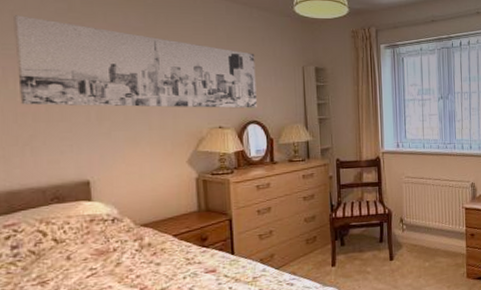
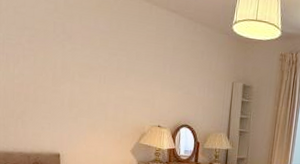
wall art: present [14,15,257,109] -> none [15,11,194,114]

